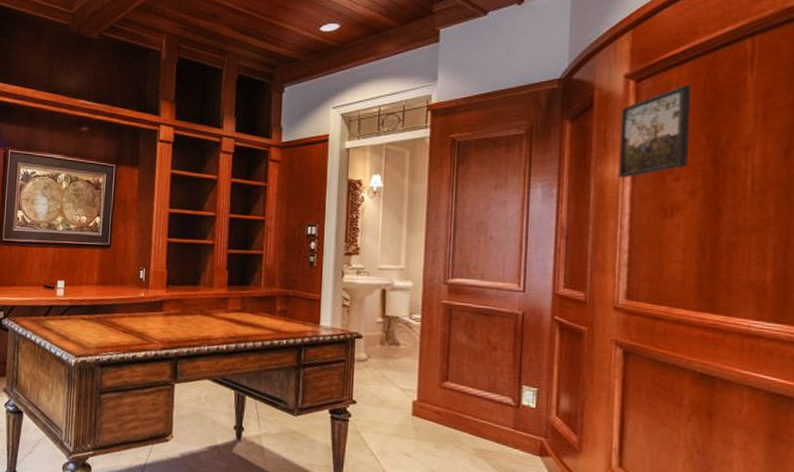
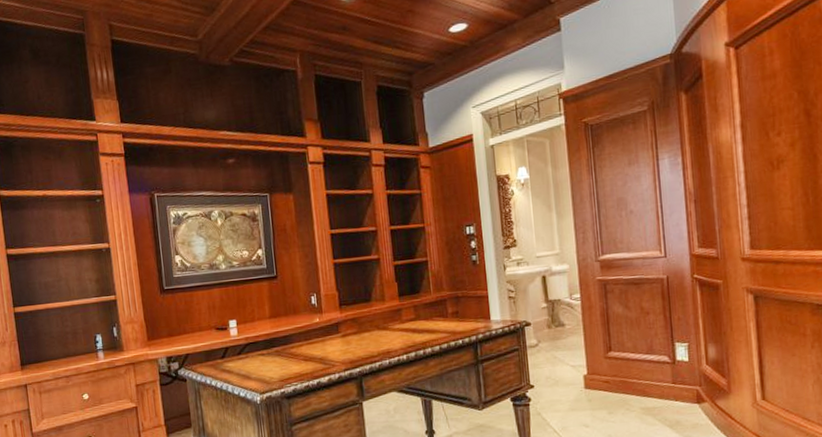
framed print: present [618,85,692,178] -> none [725,46,787,140]

